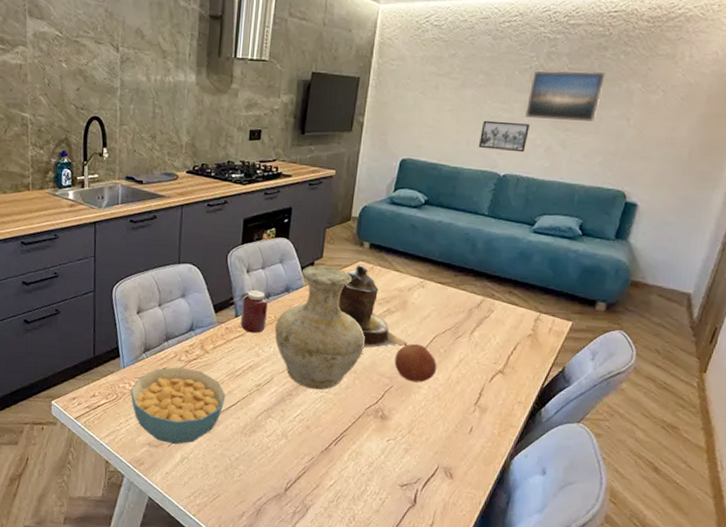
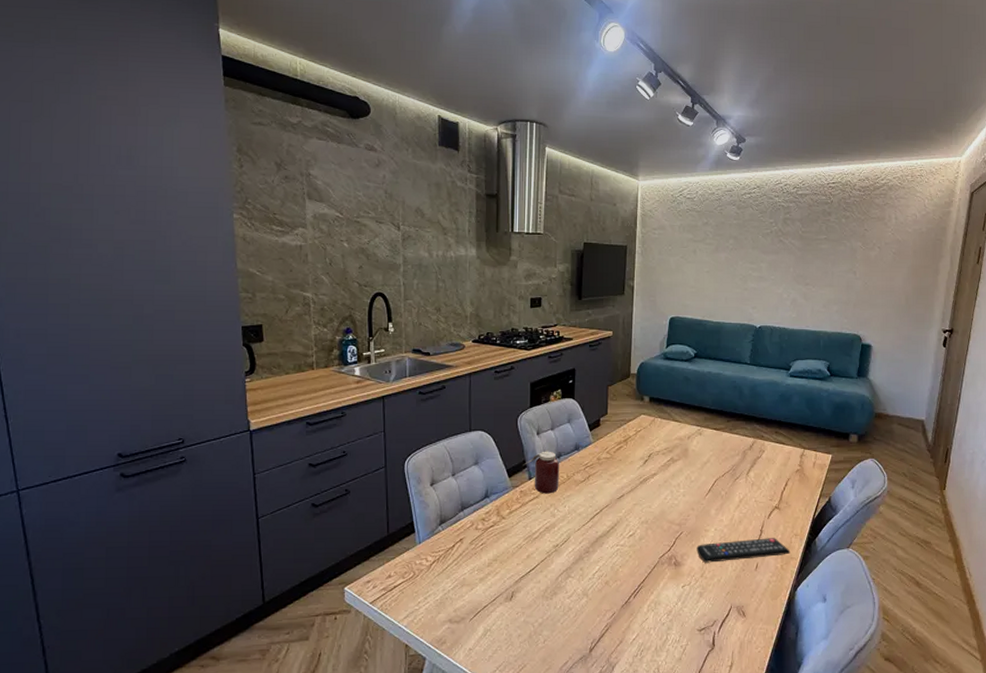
cereal bowl: present [130,367,226,445] -> none [428,536,525,618]
vase: present [274,265,365,390] -> none [567,422,653,544]
teapot: present [338,265,408,349] -> none [625,418,692,499]
fruit: present [394,343,437,383] -> none [682,488,720,526]
remote control: none [406,400,511,422] -> present [696,538,791,563]
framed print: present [478,120,530,153] -> none [735,279,776,306]
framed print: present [525,70,607,123] -> none [772,233,833,277]

